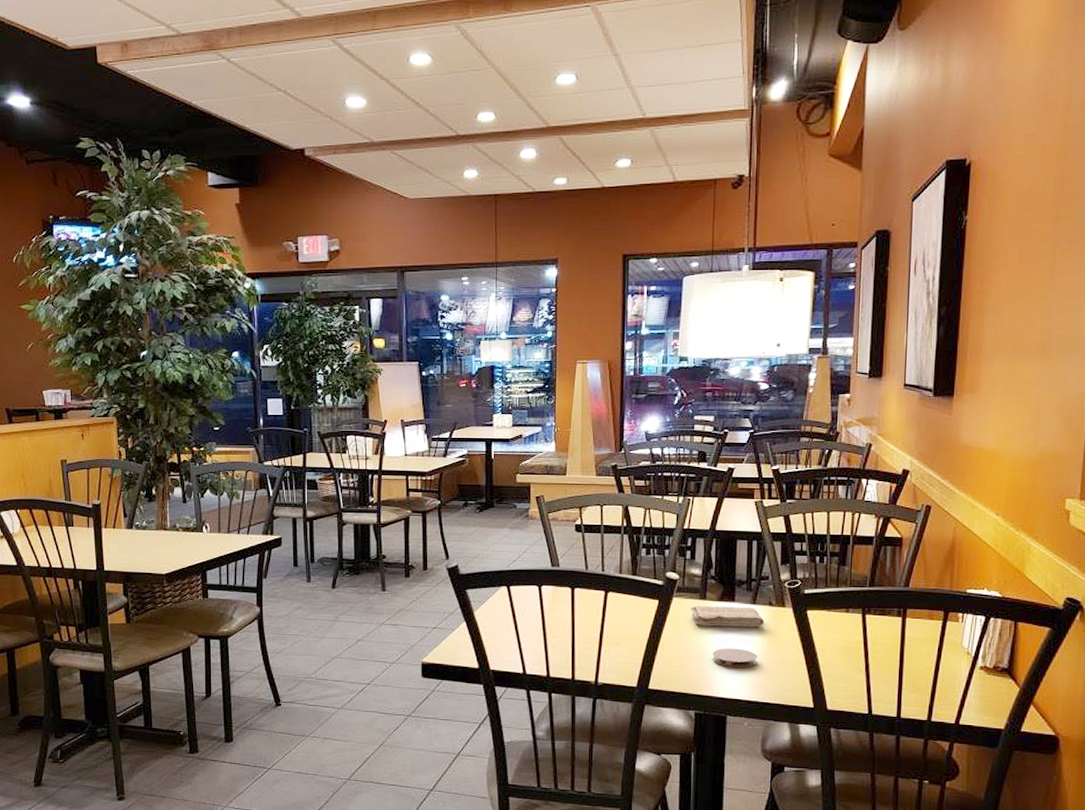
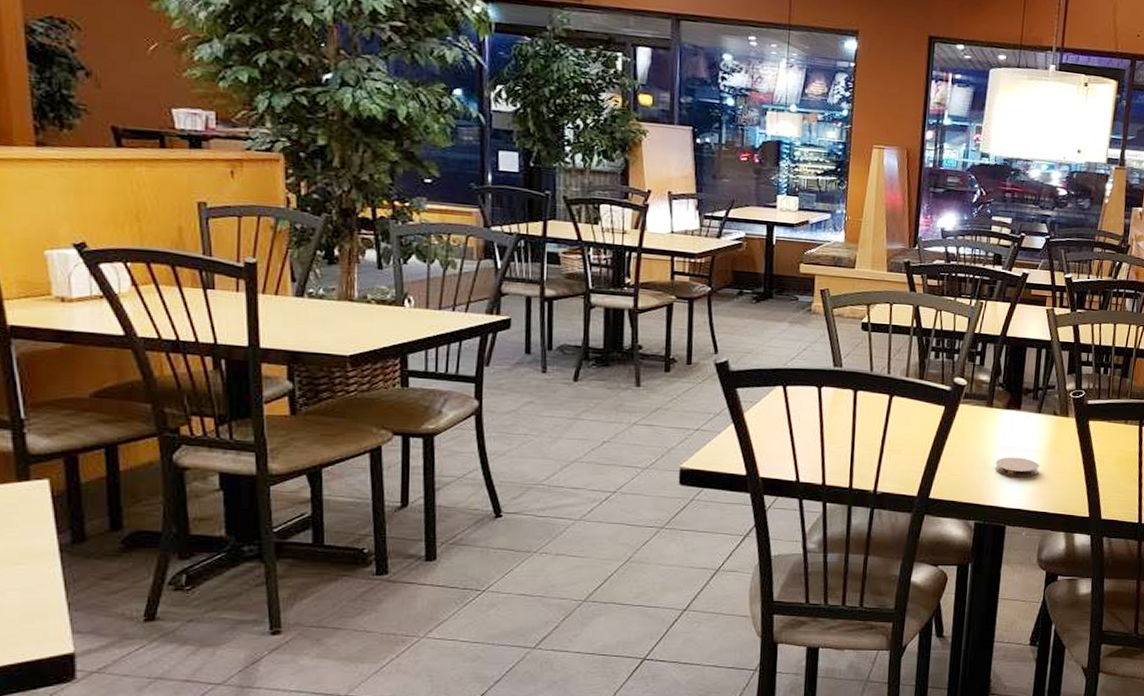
washcloth: present [690,605,765,627] -> none [976,413,1049,436]

